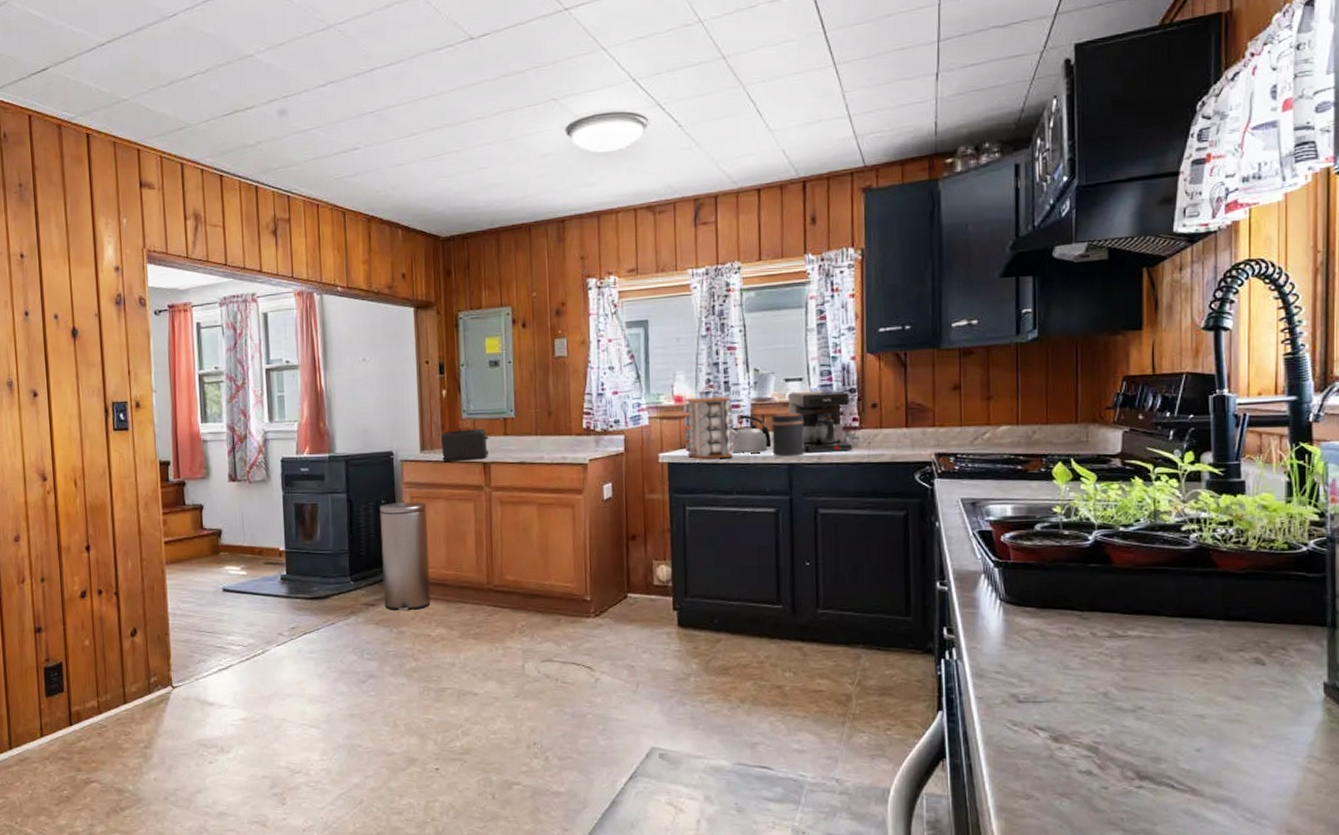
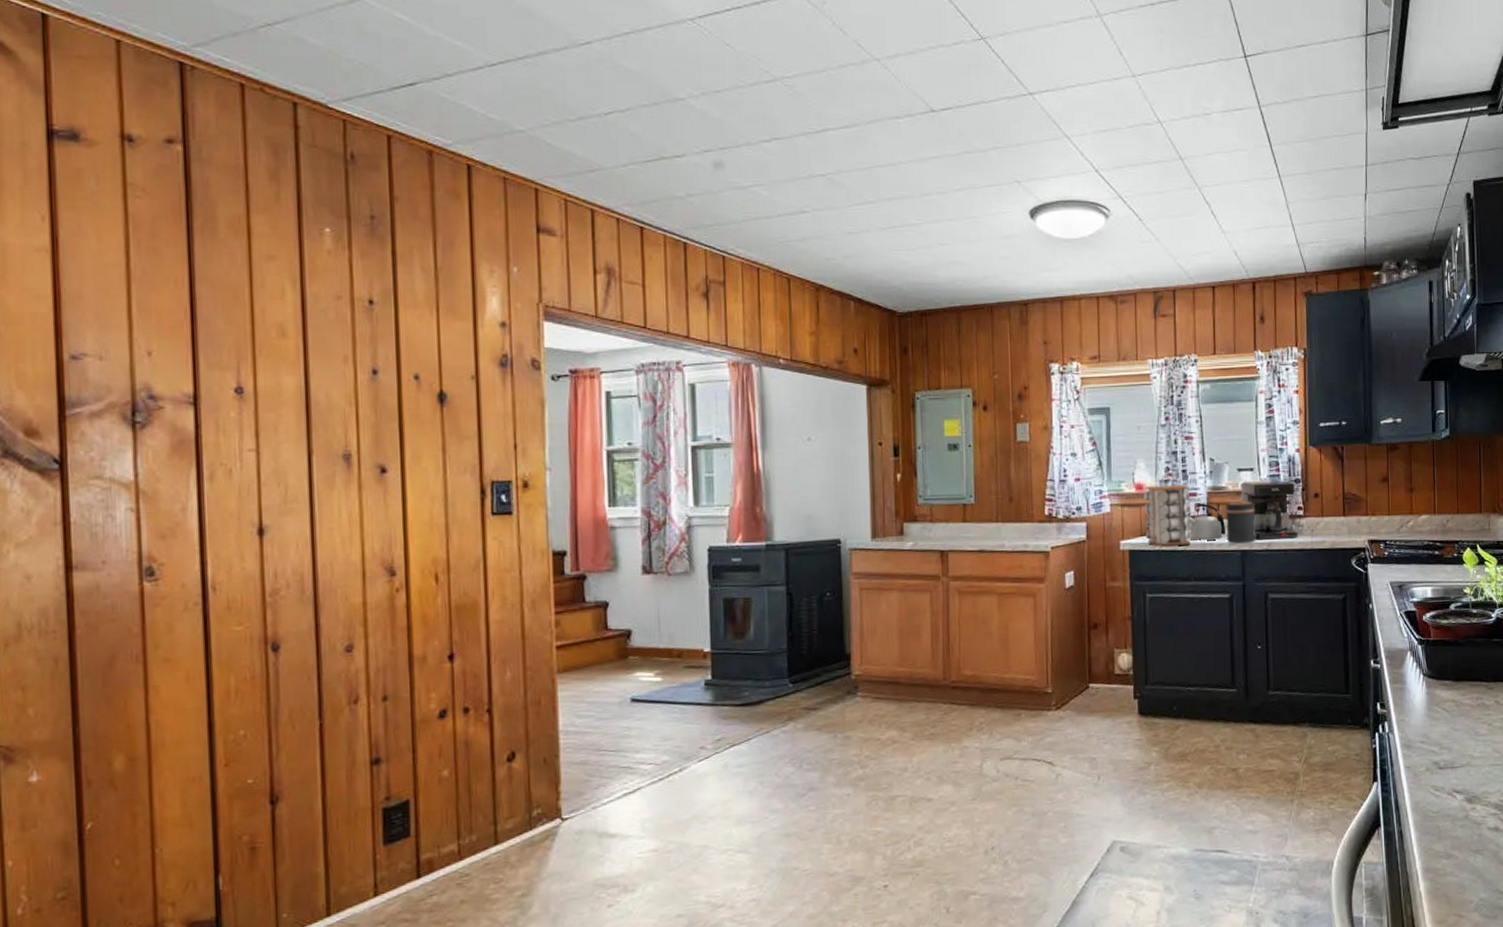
pedal bin: present [379,502,431,610] -> none [824,593,881,714]
toaster: present [440,429,489,463] -> none [894,515,947,551]

